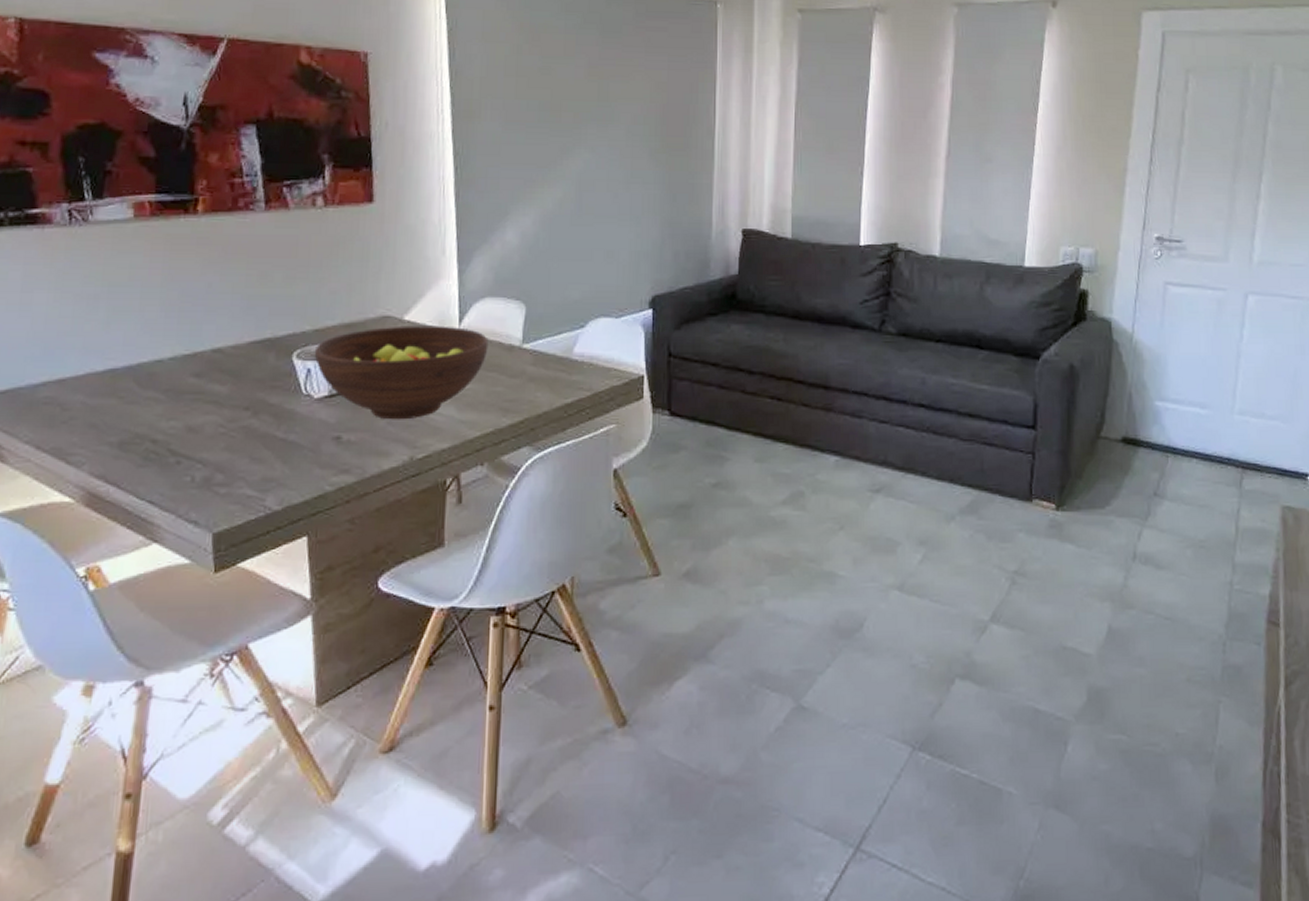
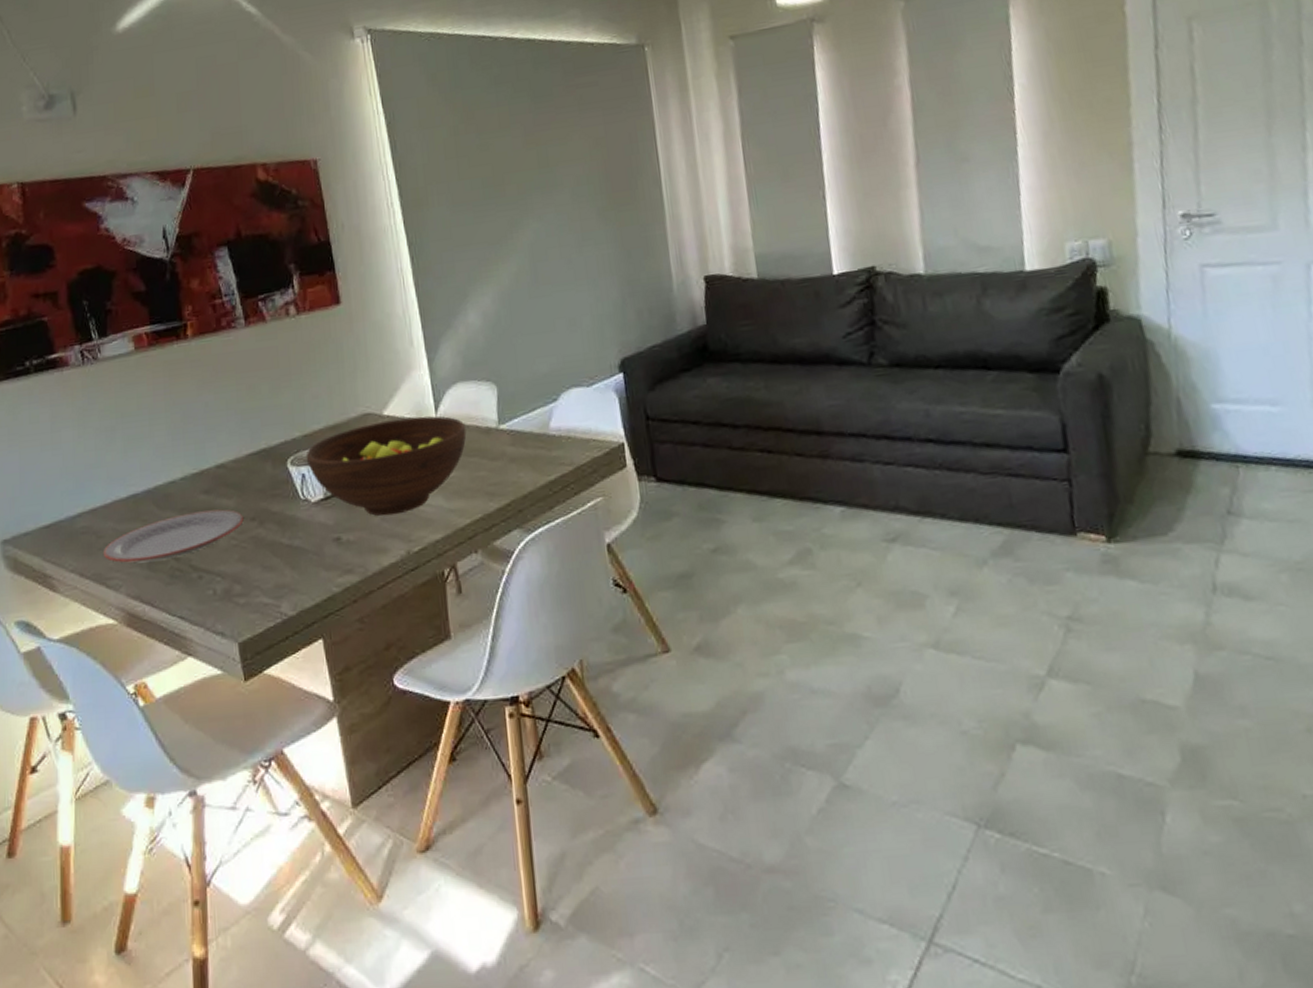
plate: none [66,395,236,441] -> present [102,509,244,563]

